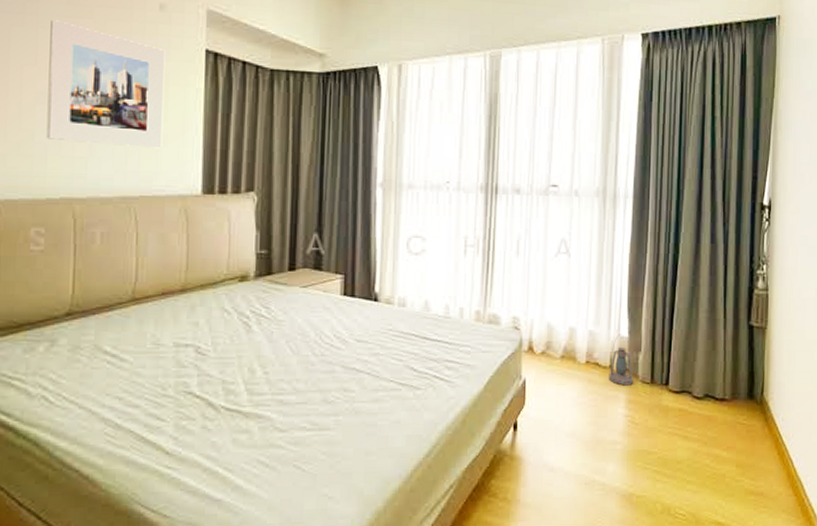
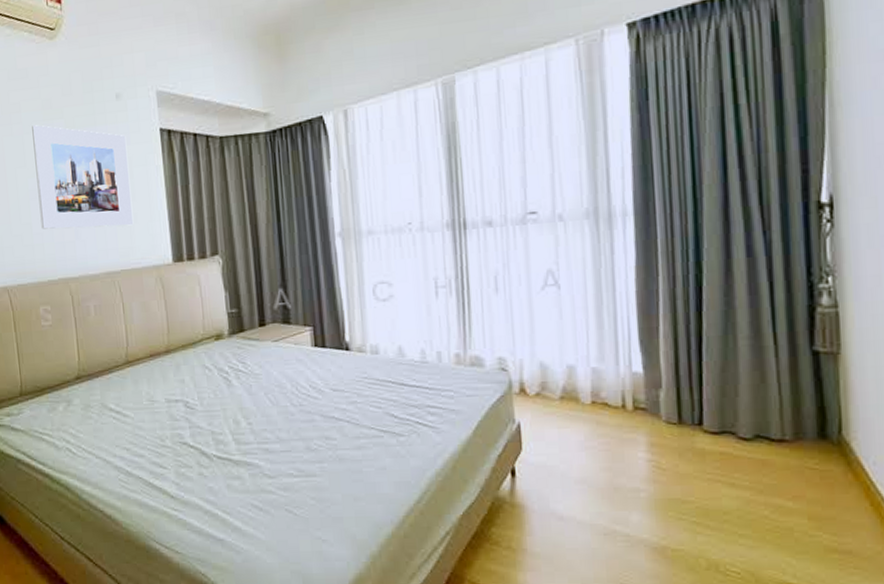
lantern: present [609,334,633,386] -> none [622,369,654,427]

